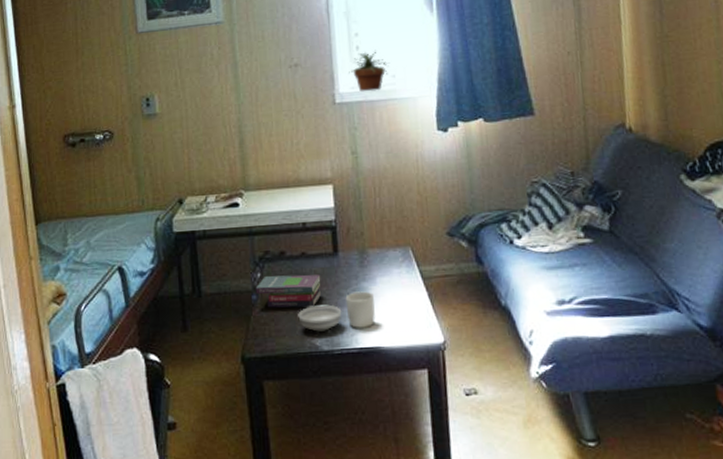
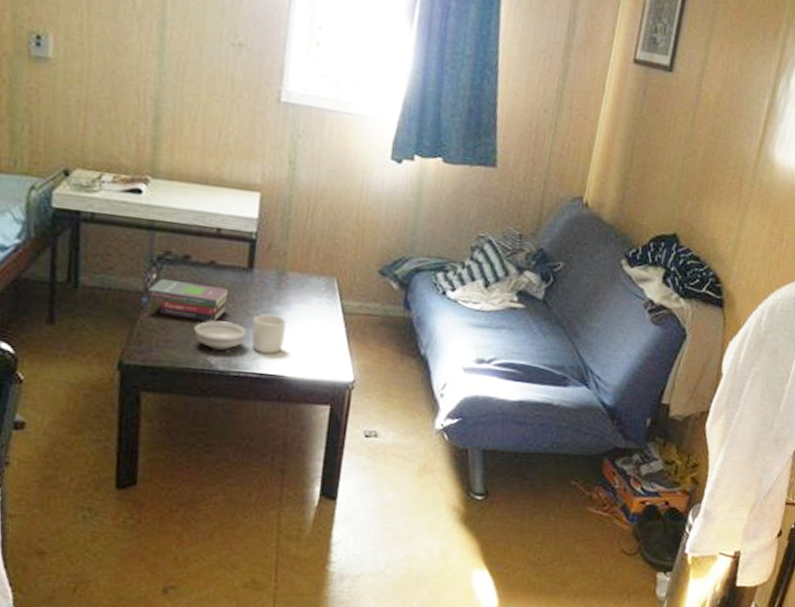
potted plant: present [349,49,390,92] -> none [302,51,353,100]

